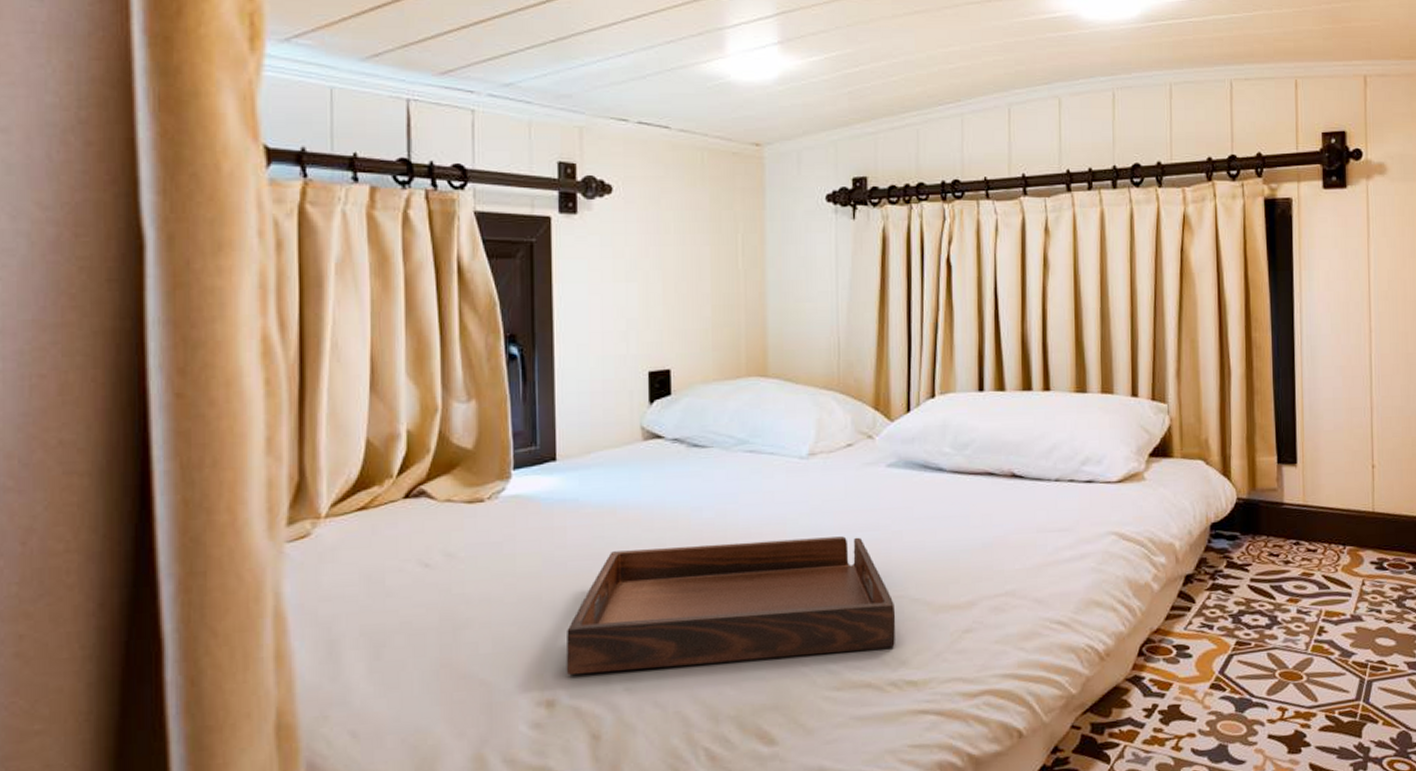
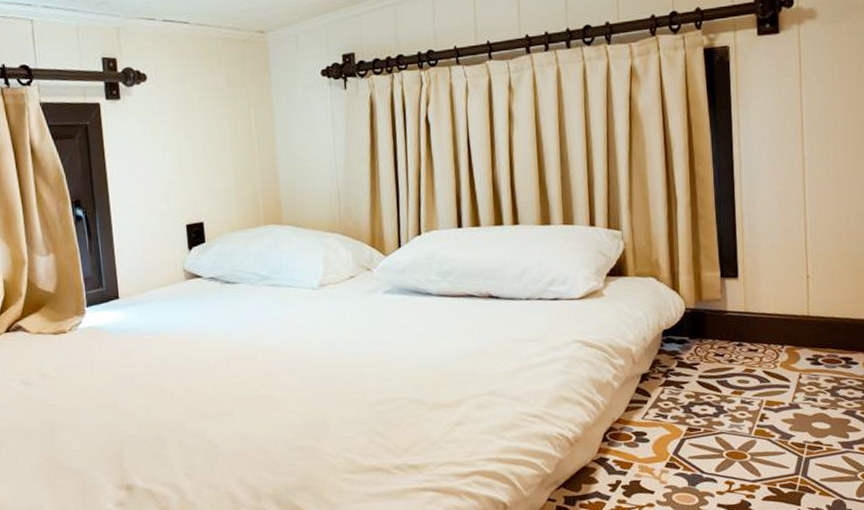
serving tray: present [566,536,896,676] -> none [137,351,398,466]

